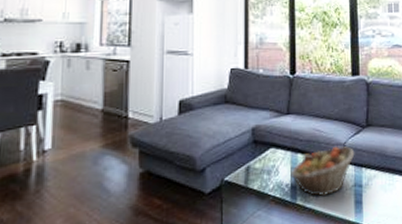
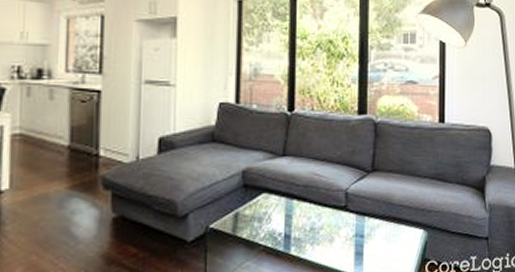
fruit basket: present [291,146,355,196] -> none [285,193,358,247]

